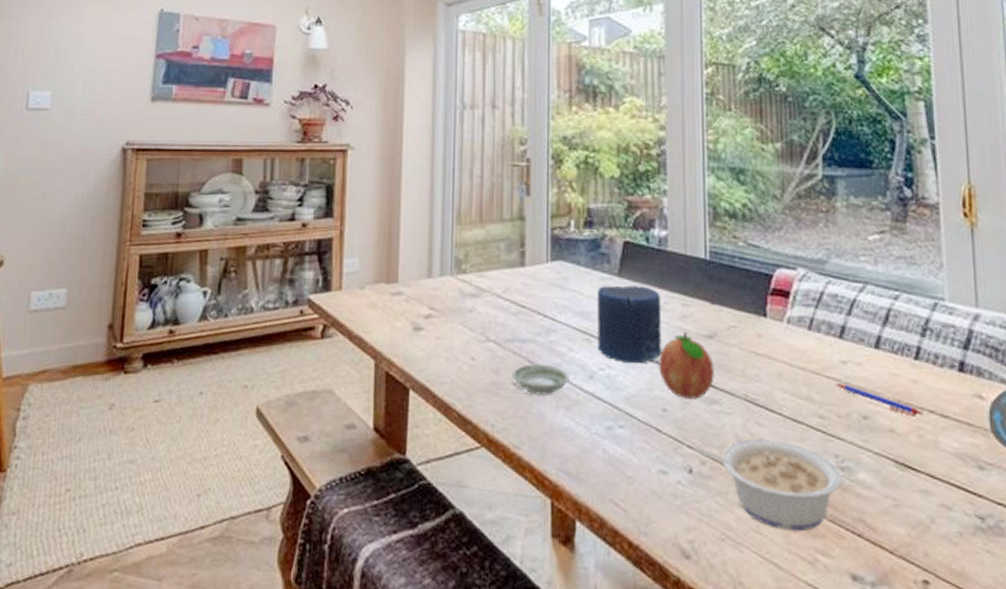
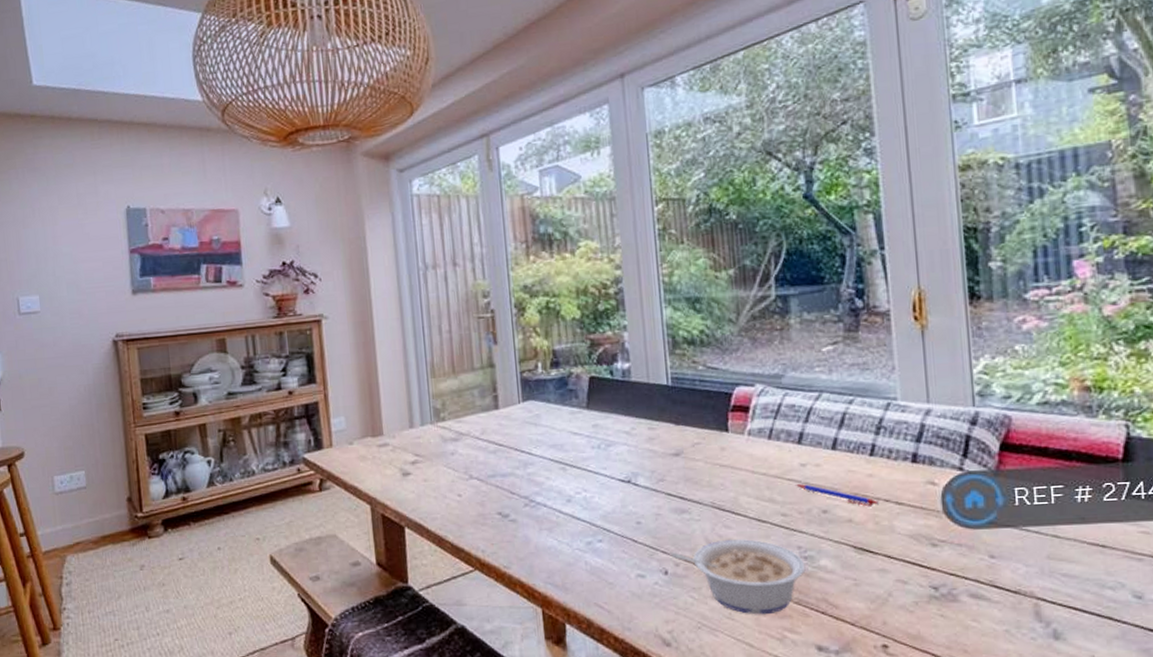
saucer: present [511,363,569,395] -> none [495,493,549,521]
candle: present [597,285,661,364] -> none [568,415,632,485]
fruit: present [658,331,714,399] -> none [630,452,683,511]

